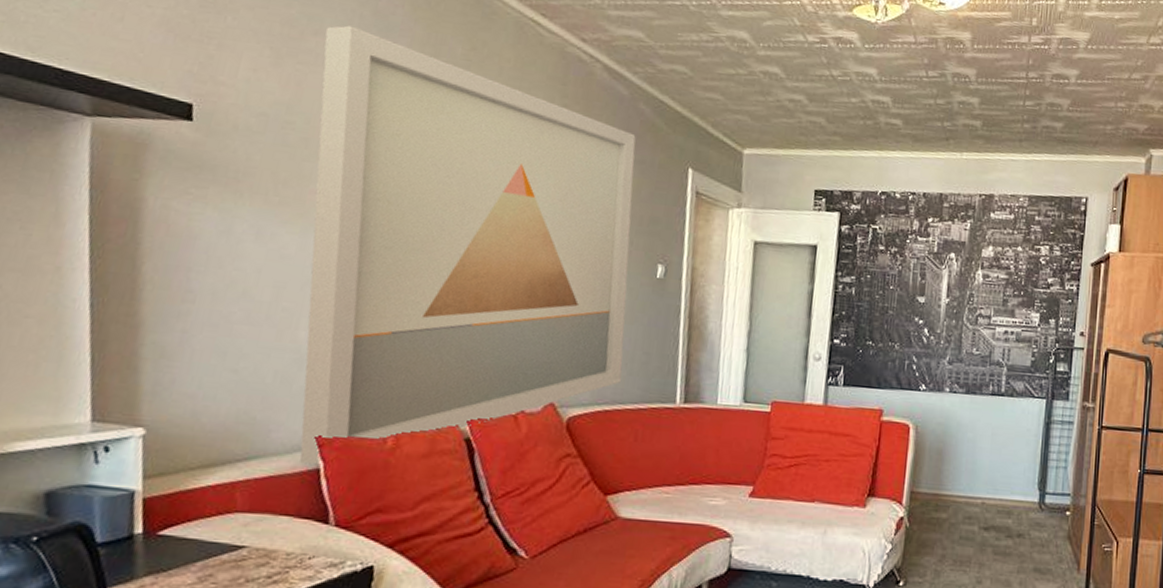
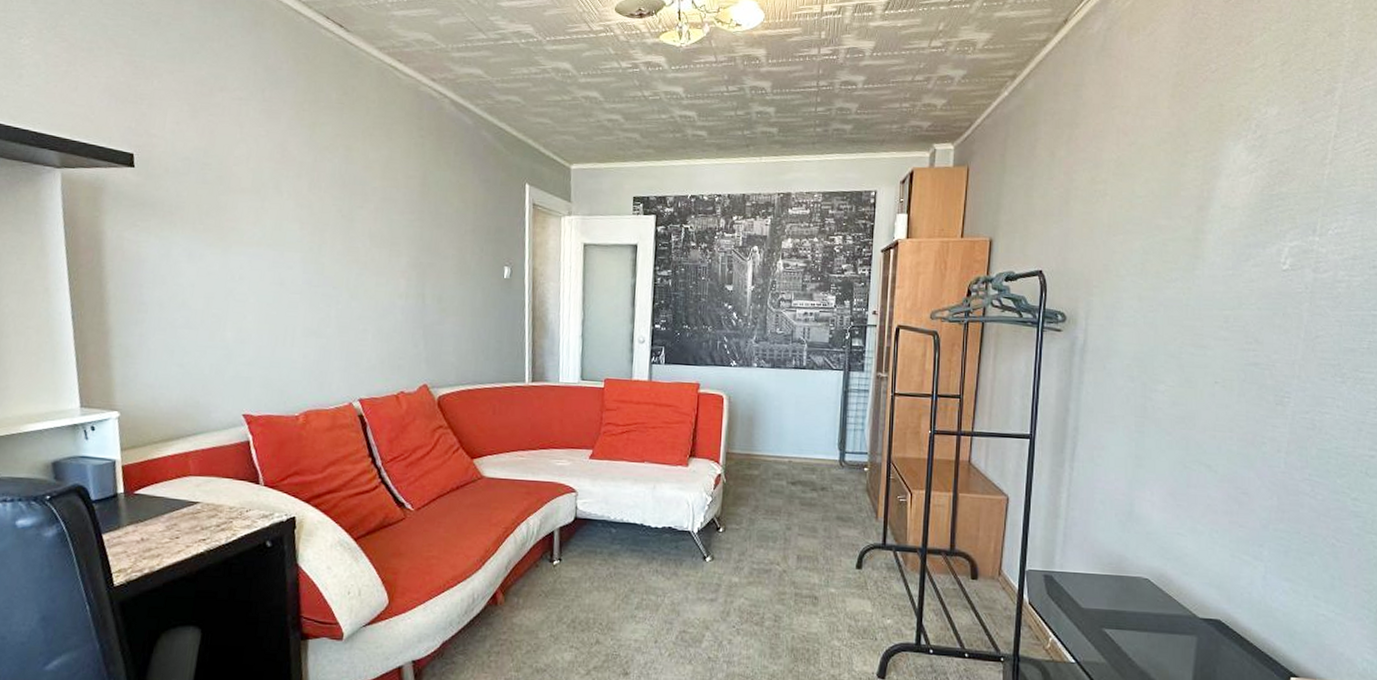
wall art: present [299,25,636,467] -> none [228,81,481,440]

